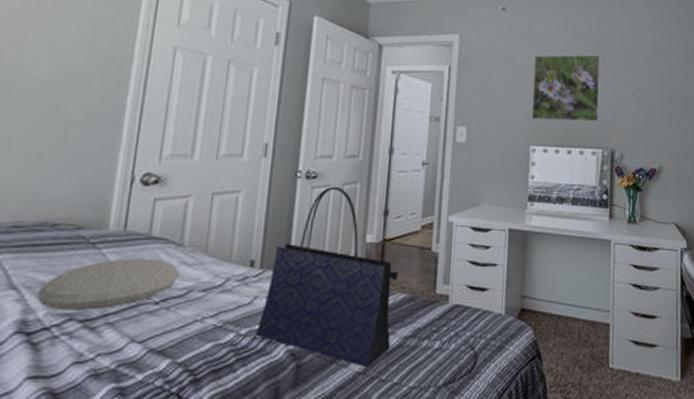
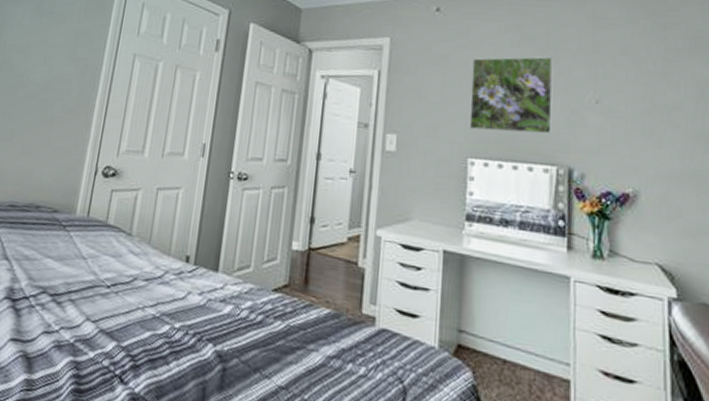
cushion: present [37,258,180,310] -> none [22,241,128,287]
tote bag: present [255,186,398,368] -> none [187,189,323,383]

